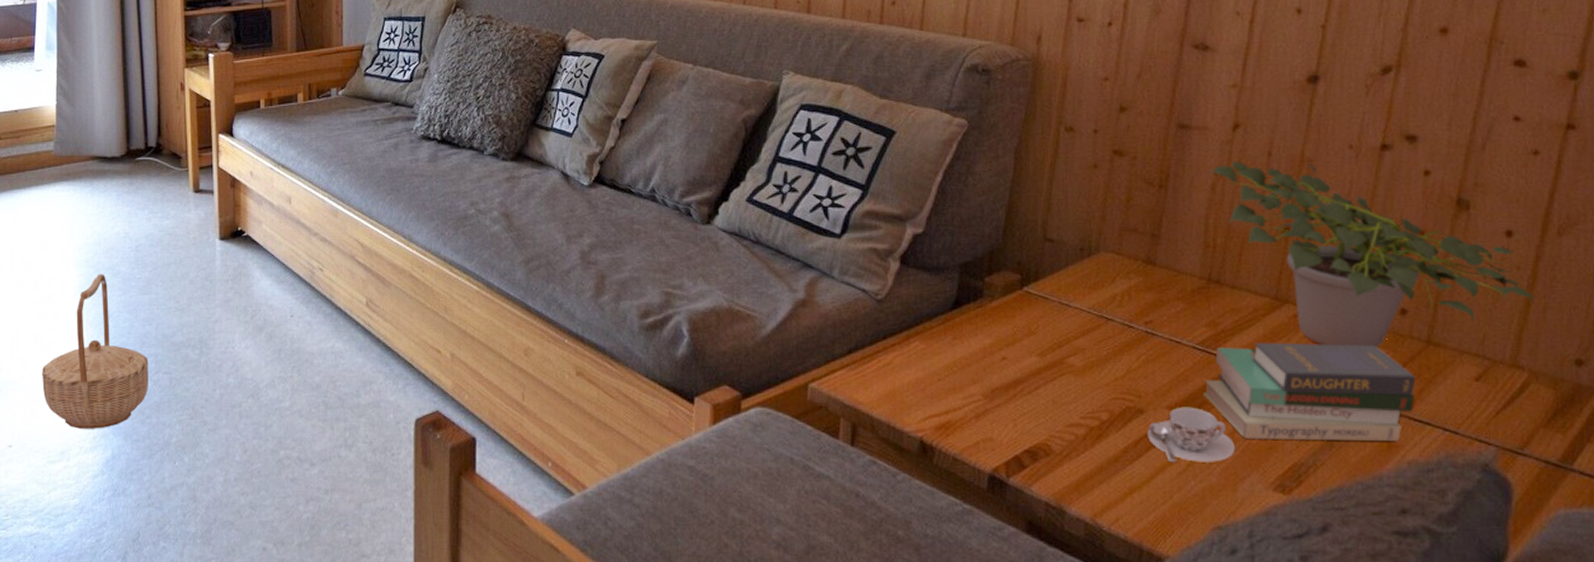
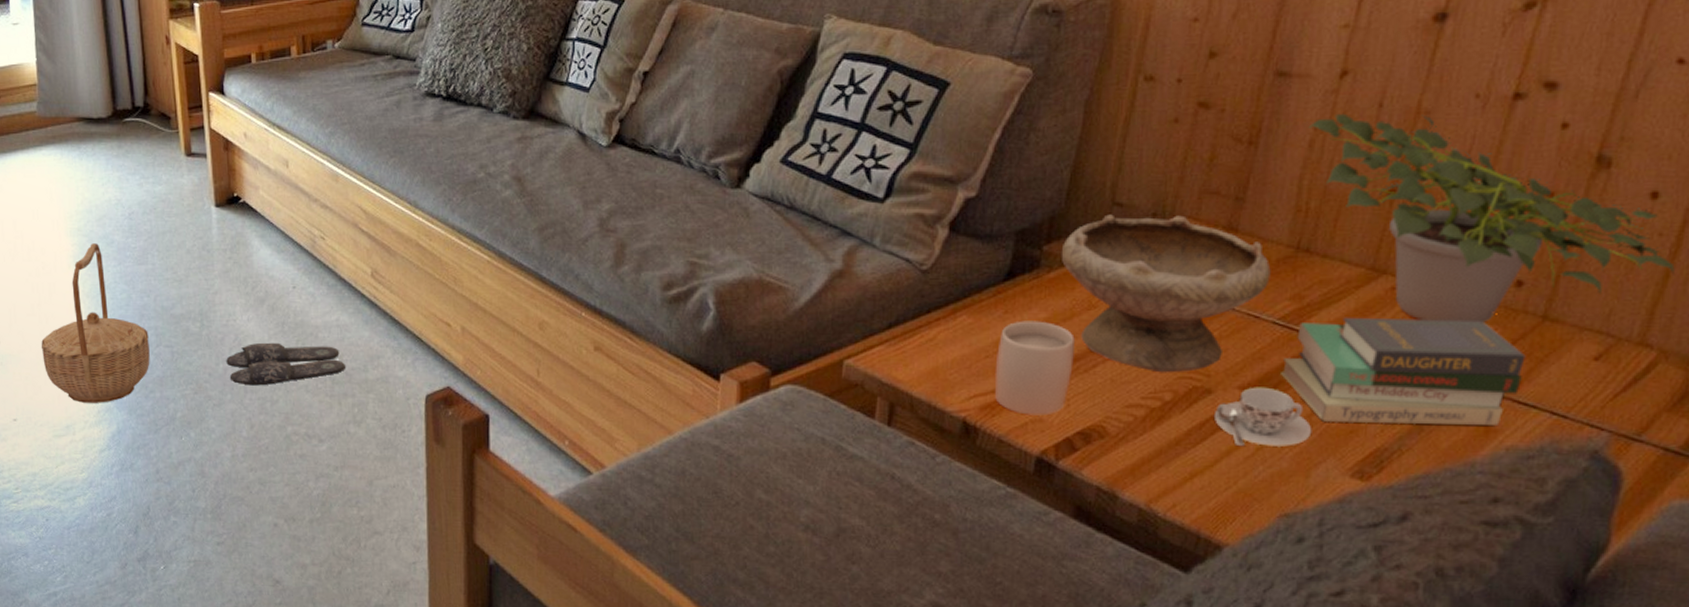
slippers: none [223,369,338,411] -> present [226,342,345,386]
mug: none [947,346,1018,435] -> present [994,321,1075,416]
bowl: none [1001,249,1187,395] -> present [1061,214,1271,373]

